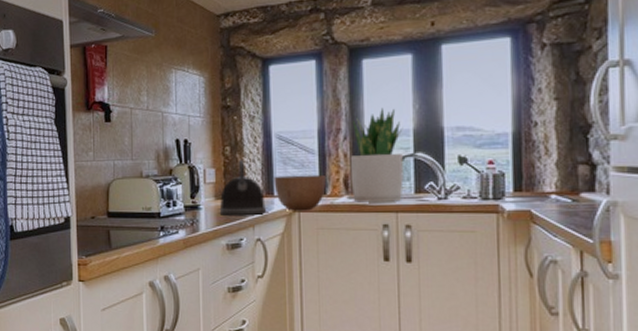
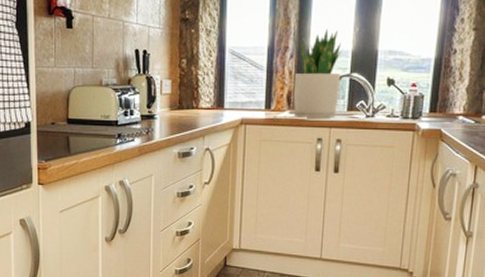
kettle: present [219,159,267,217] -> none [173,71,217,127]
bowl: present [274,174,326,211] -> none [224,89,271,124]

